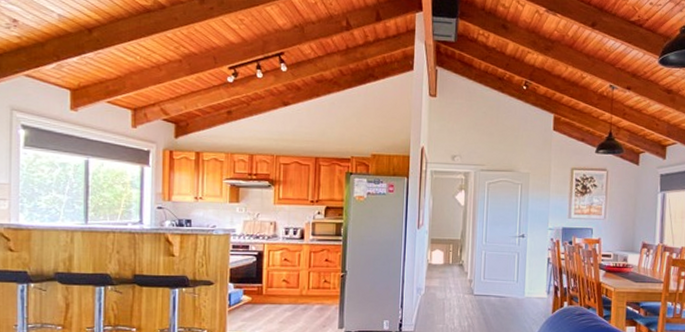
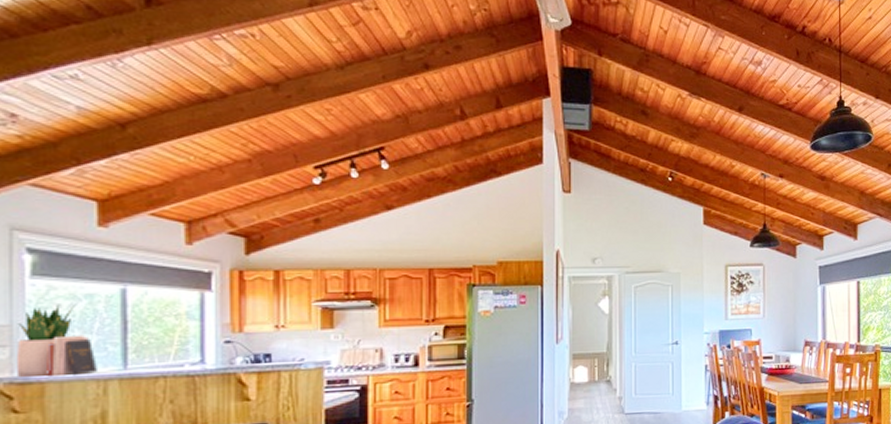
planter: none [12,169,53,226] -> present [16,304,75,378]
books: none [33,194,67,227] -> present [47,335,97,377]

